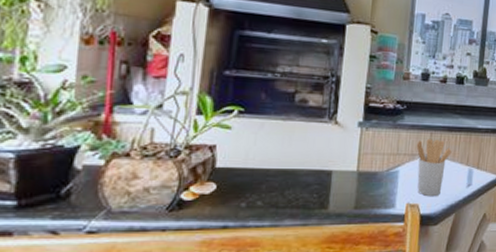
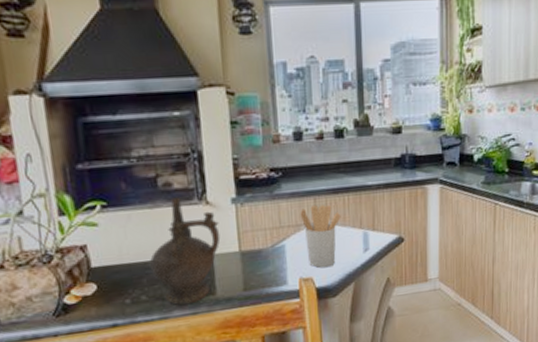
ceremonial vessel: none [271,113,343,216] -> present [149,197,221,306]

